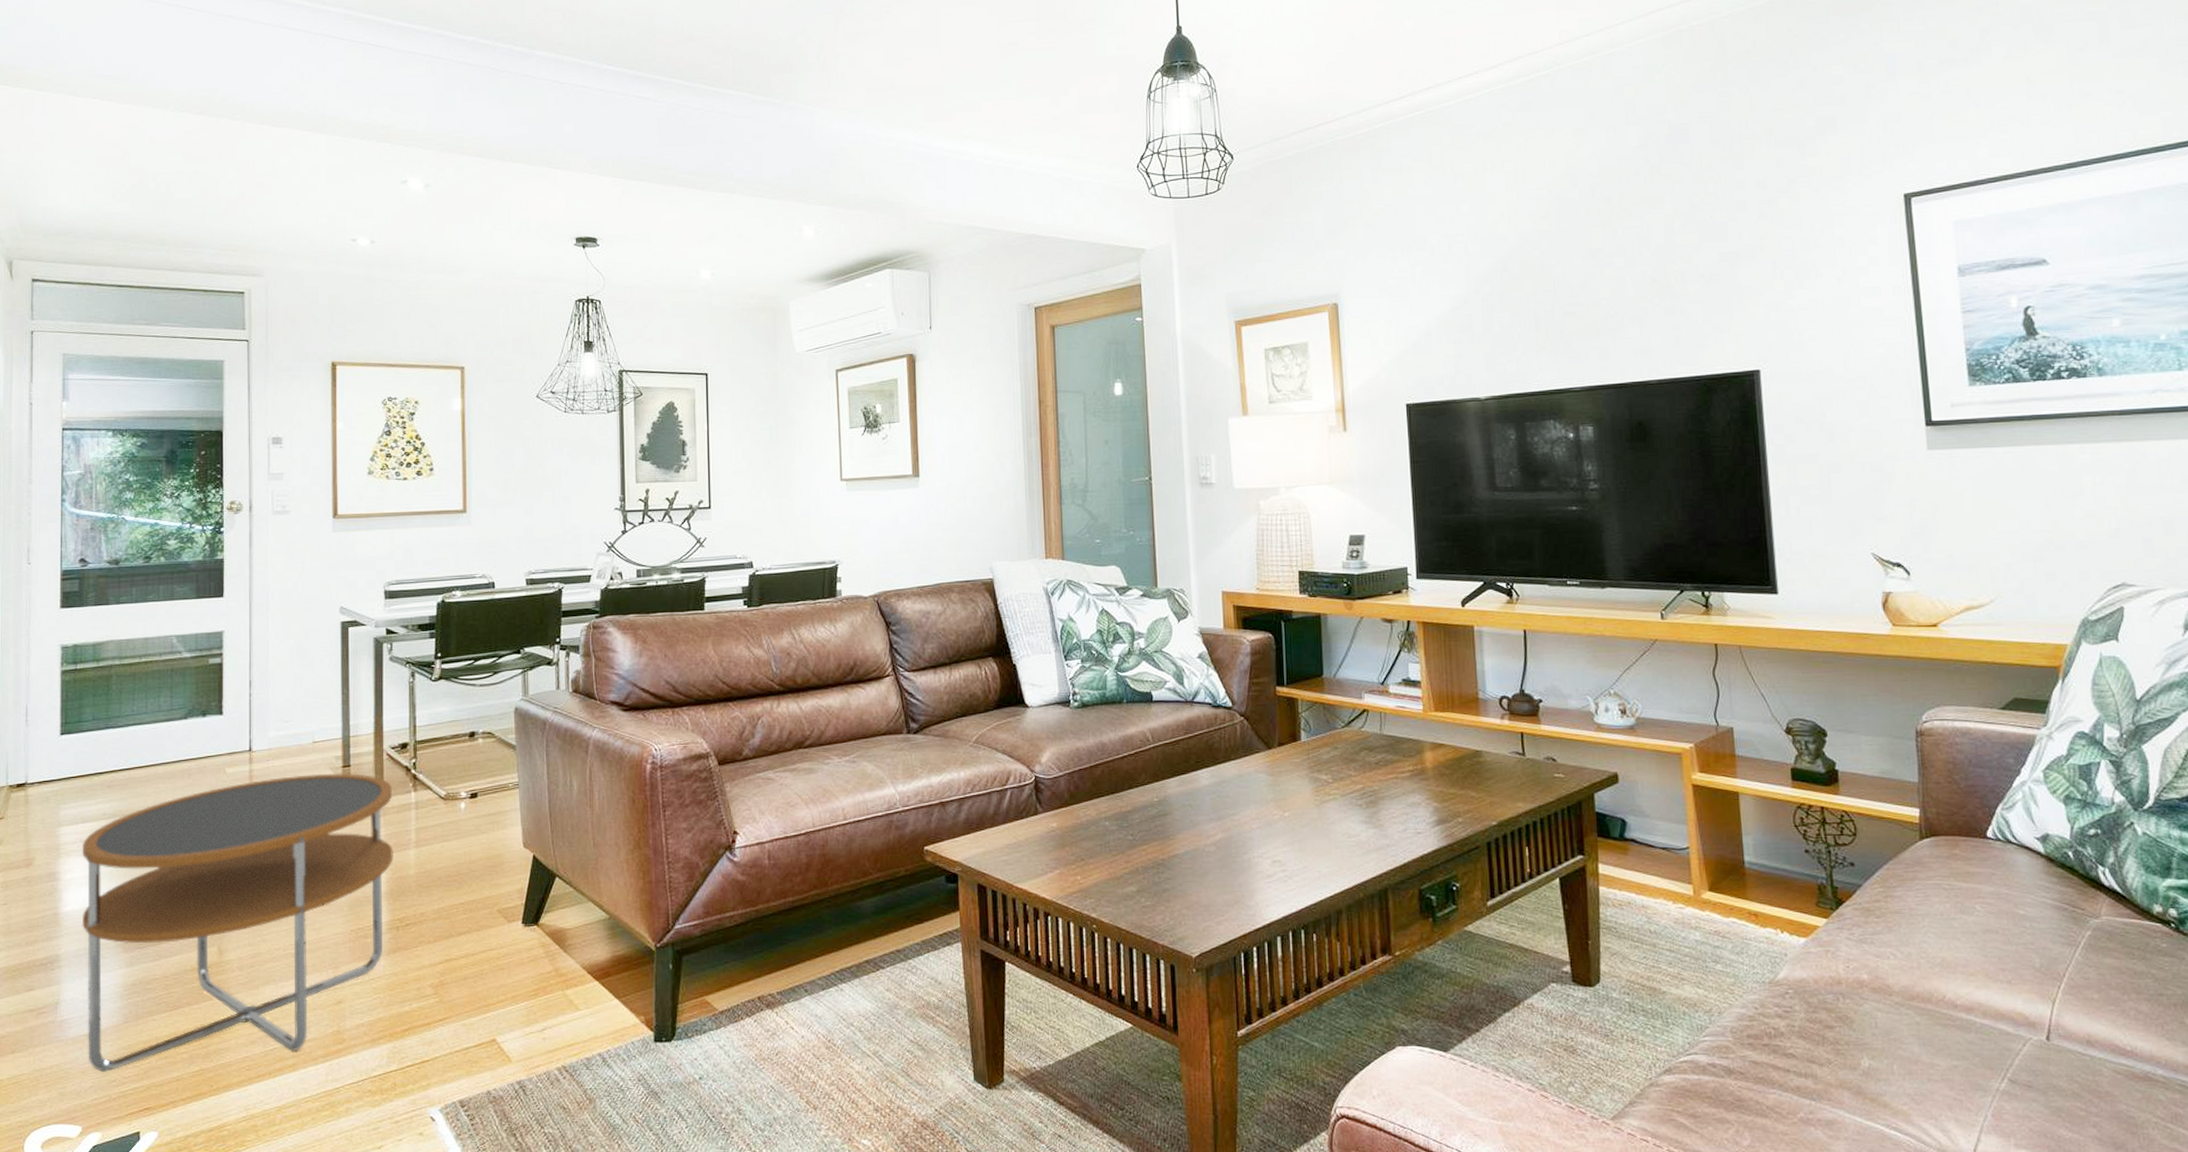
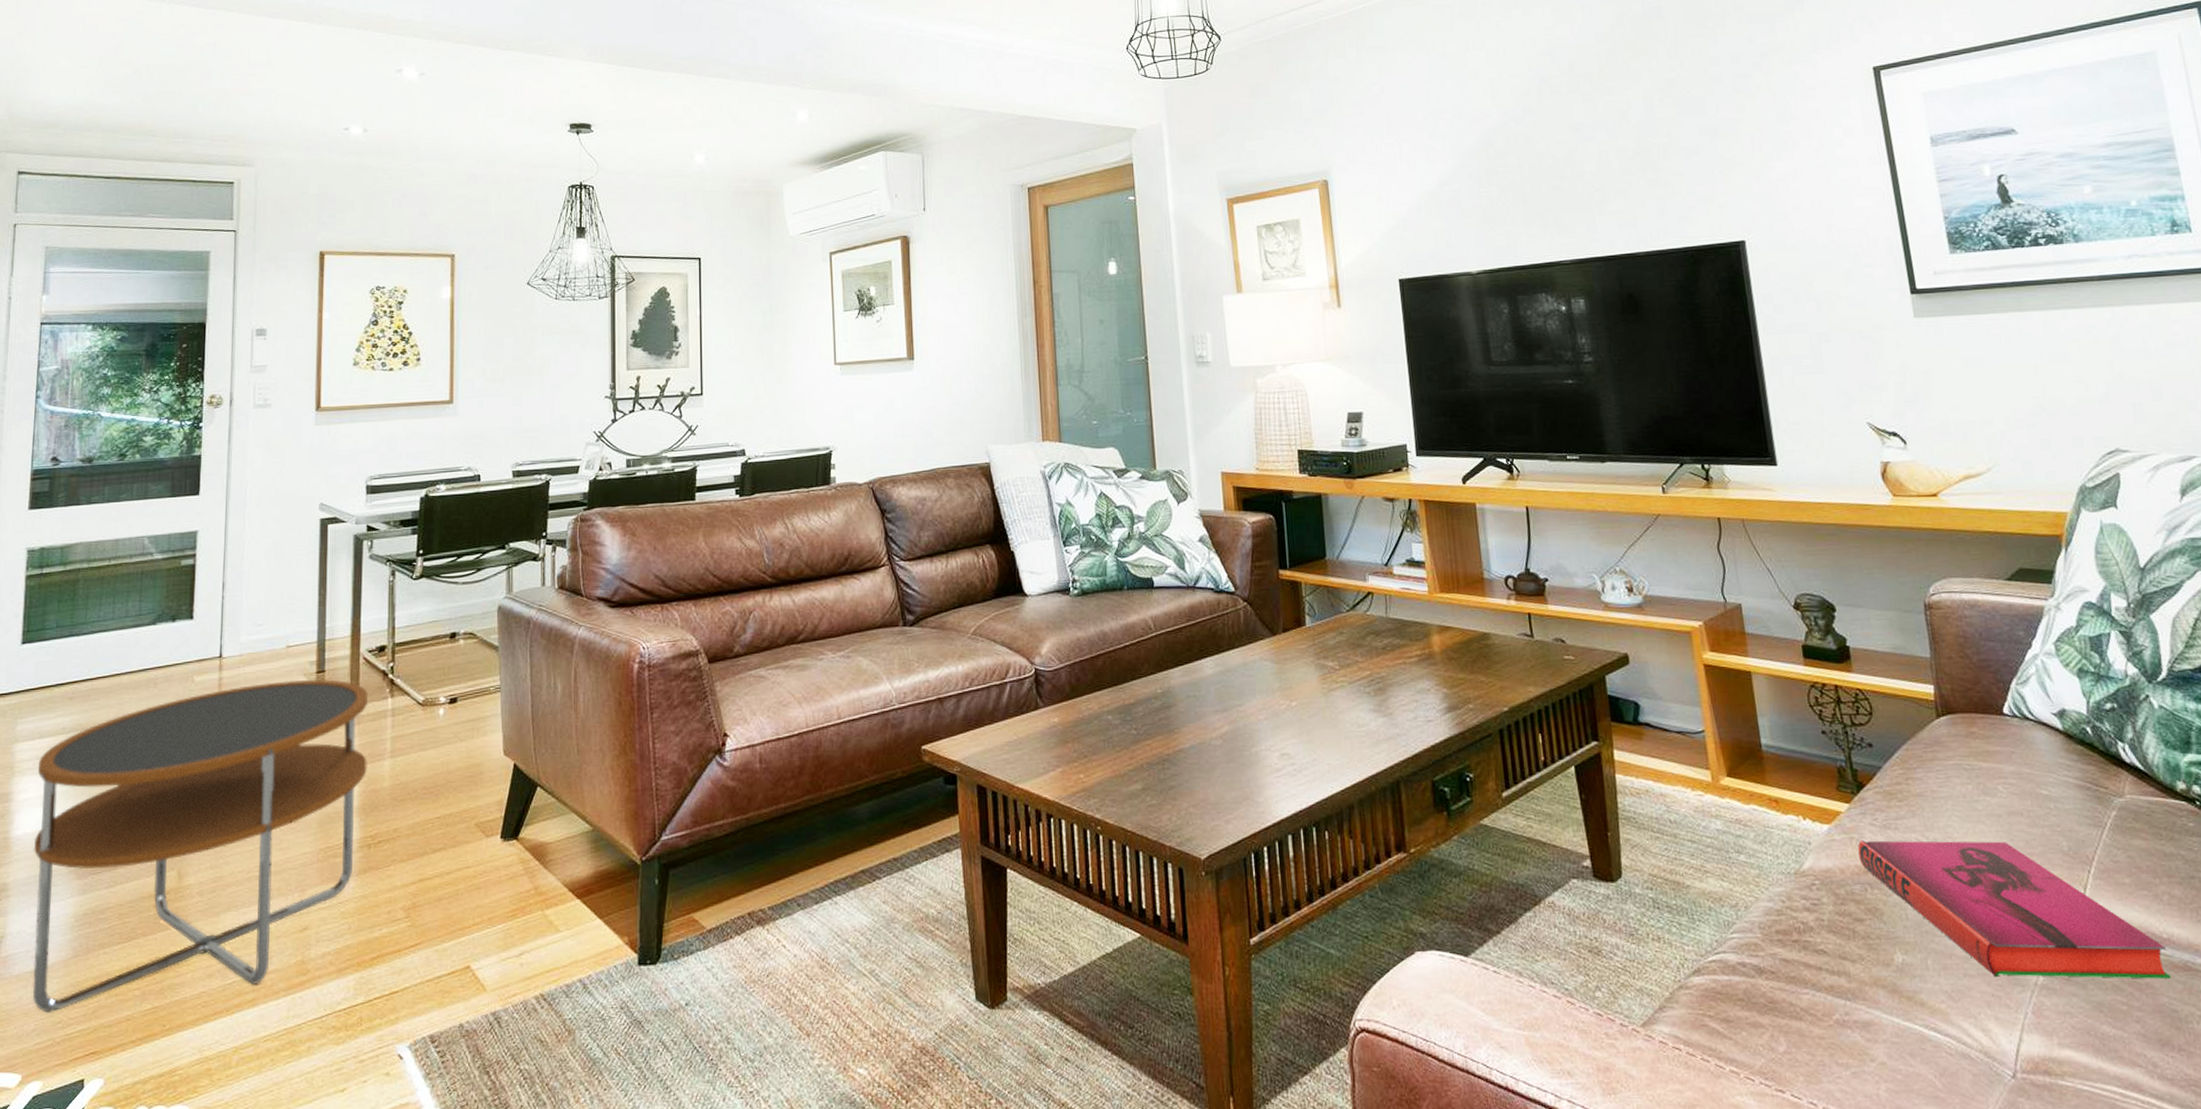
hardback book: none [1833,952,2131,1087] -> present [1858,839,2172,979]

